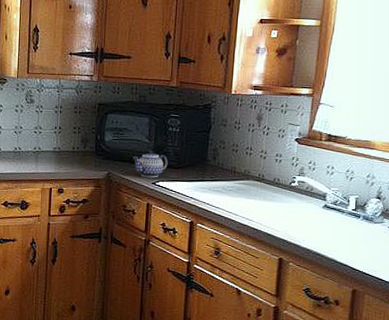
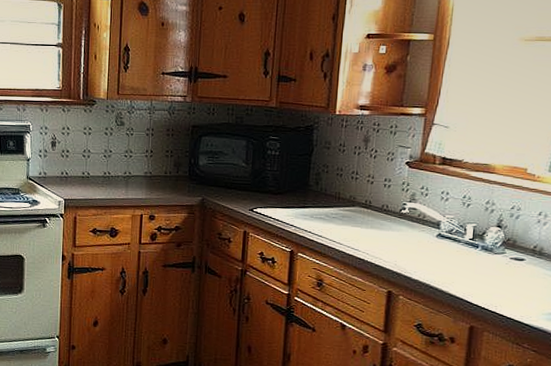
teapot: present [133,150,168,178] -> none [229,175,267,204]

